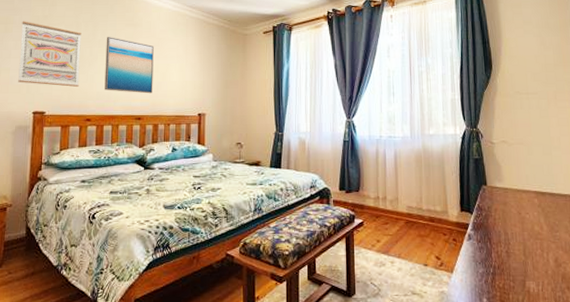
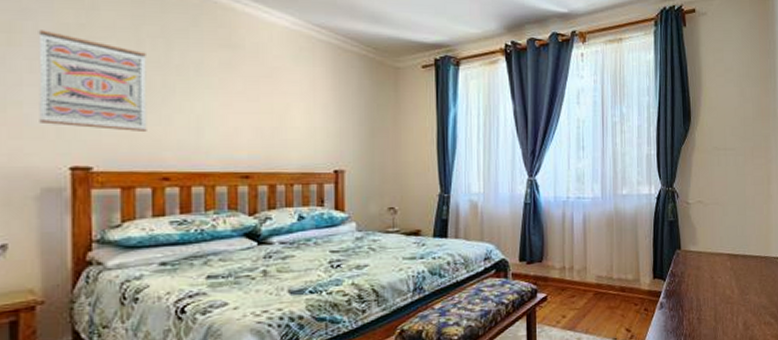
wall art: present [104,37,154,94] -> none [188,61,266,143]

